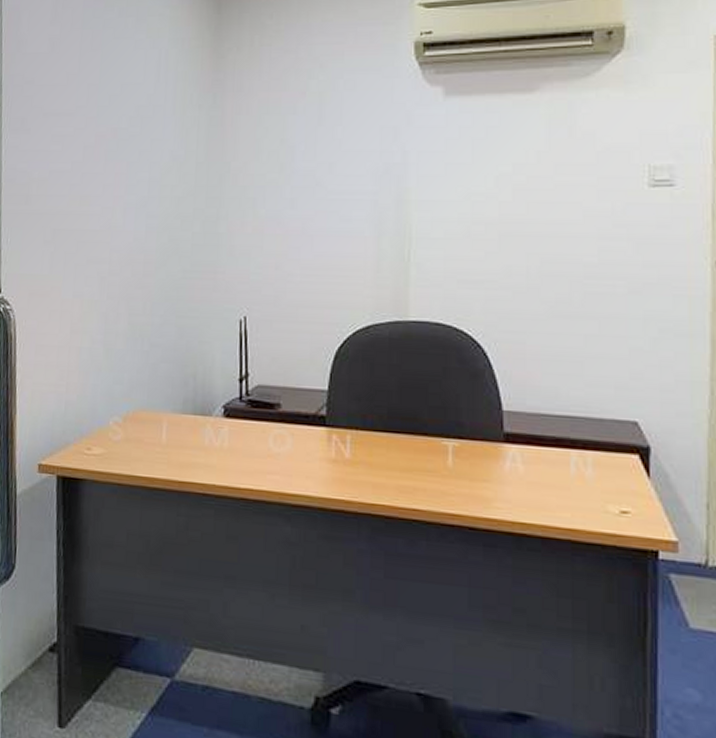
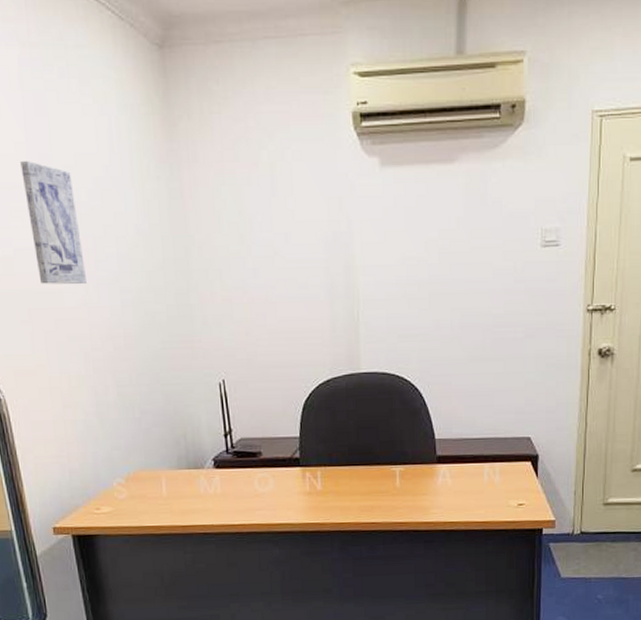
wall art: none [68,91,116,207] -> present [20,161,86,284]

